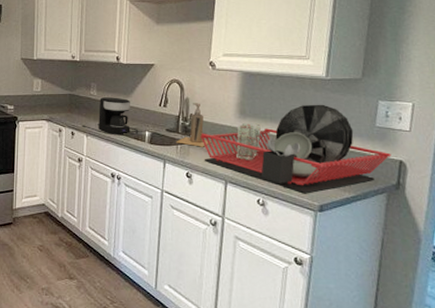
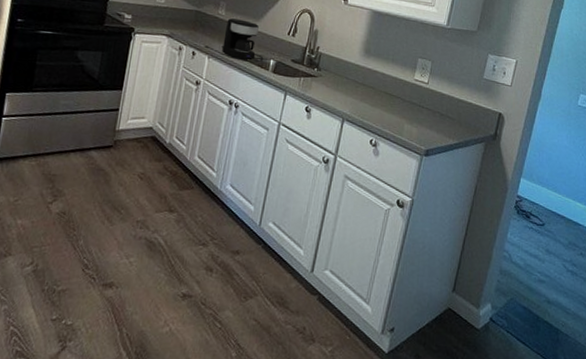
soap dispenser: present [176,103,212,147] -> none [299,36,335,82]
dish rack: present [200,104,392,194] -> none [324,50,493,138]

